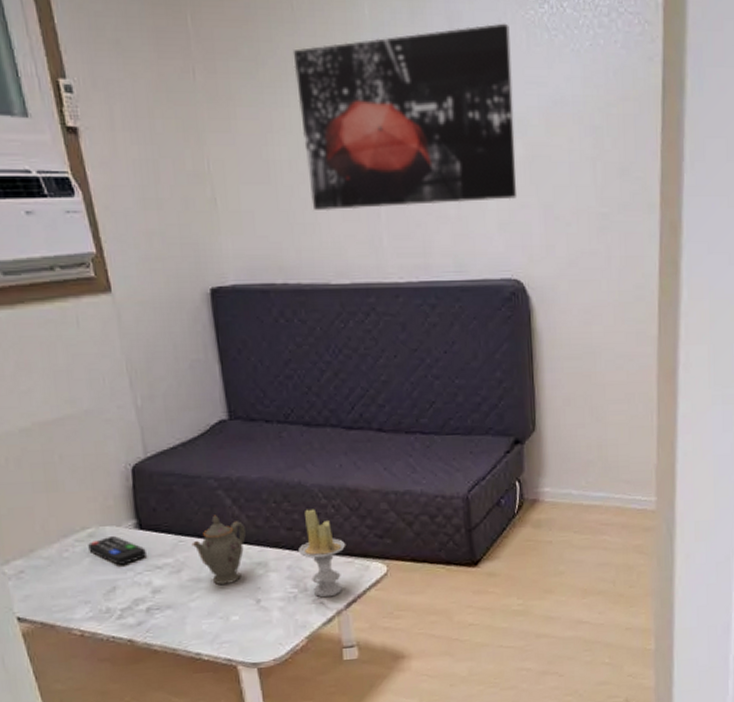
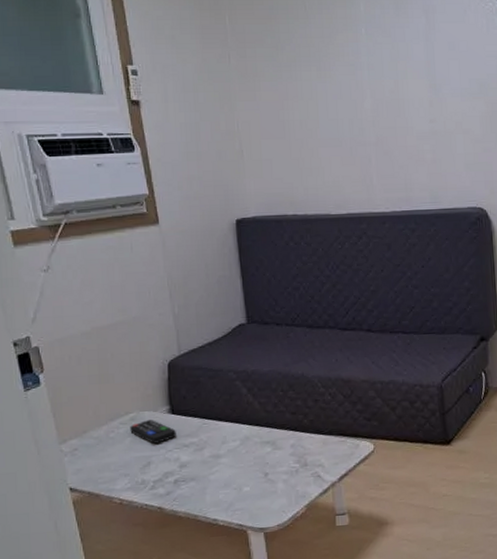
teapot: present [191,515,246,584] -> none [213,401,258,460]
wall art: present [293,23,517,211] -> none [305,13,480,158]
candle: present [297,509,346,598] -> none [300,396,340,472]

